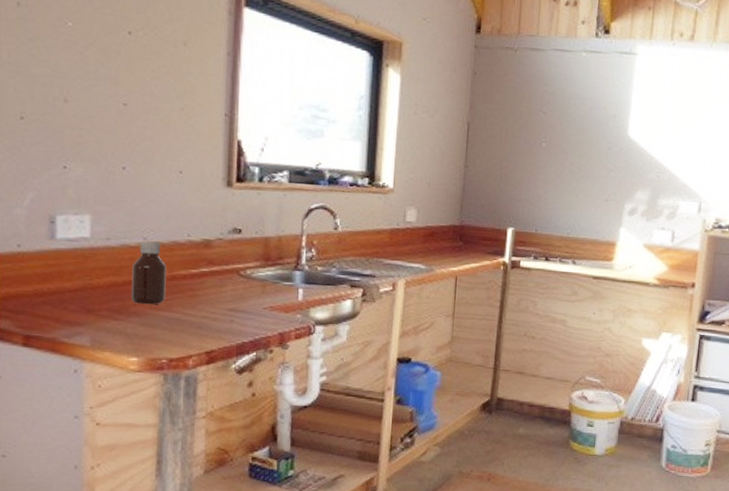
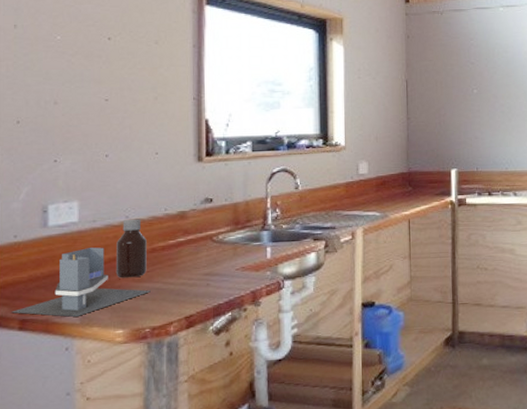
utensil holder: none [14,267,169,339] -> present [11,247,151,317]

